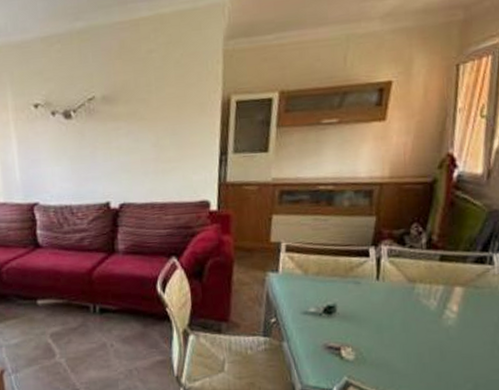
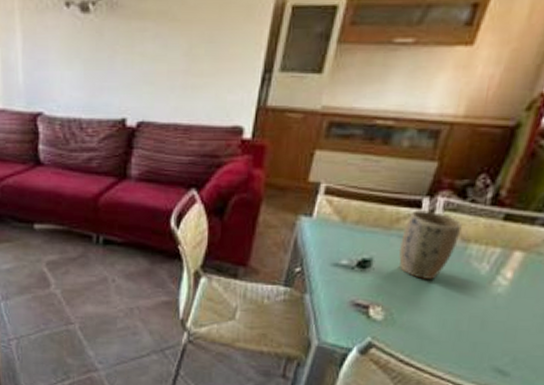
plant pot: none [357,257,407,320] -> present [398,209,462,280]

